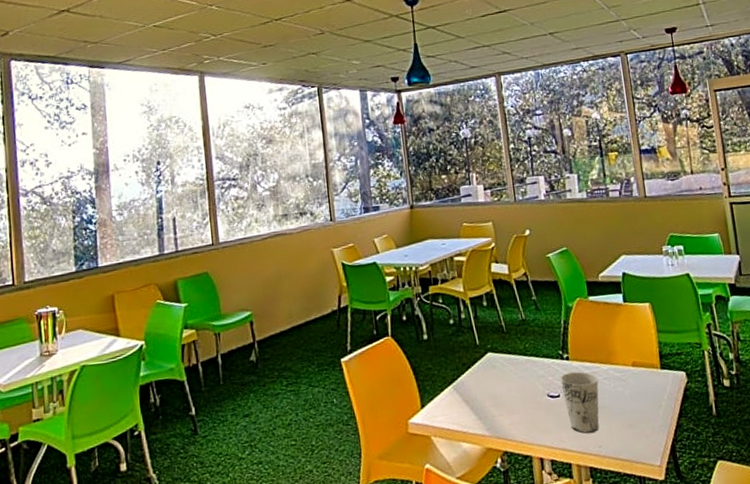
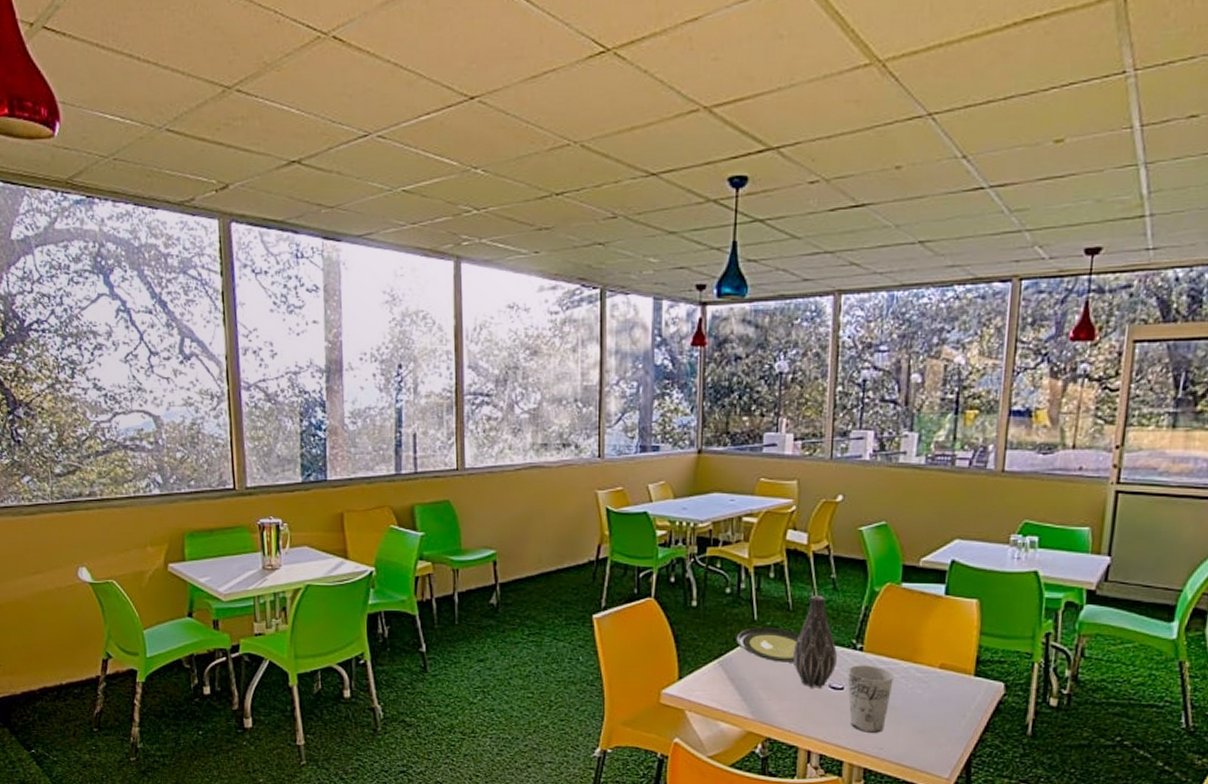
plate: none [464,349,516,380] -> present [736,627,800,663]
vase: none [512,316,551,400] -> present [792,594,838,688]

